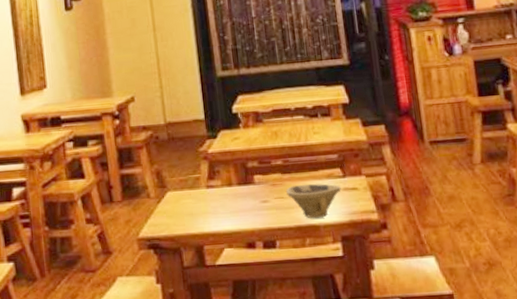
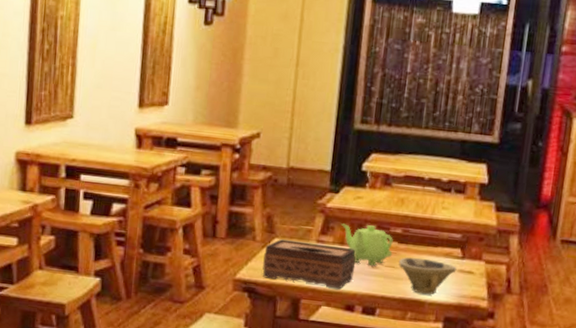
tissue box: none [160,188,248,232] -> present [263,238,356,289]
teapot: none [225,162,279,200] -> present [341,223,393,266]

